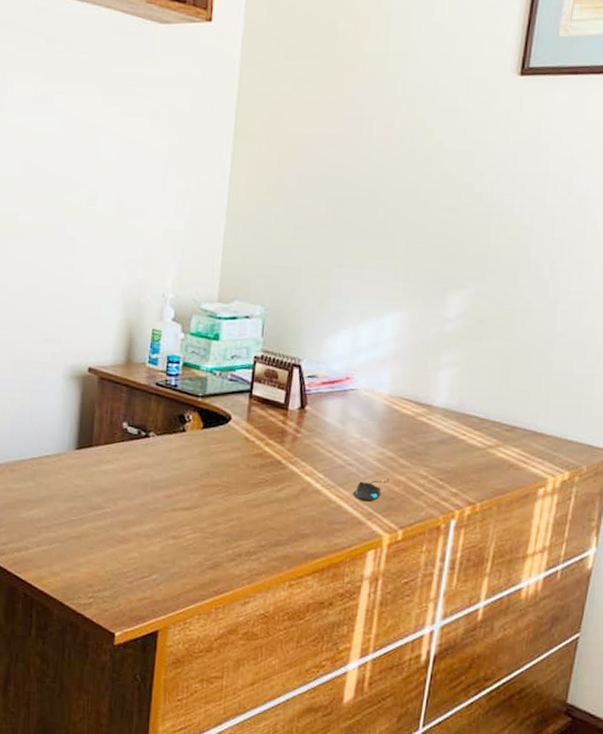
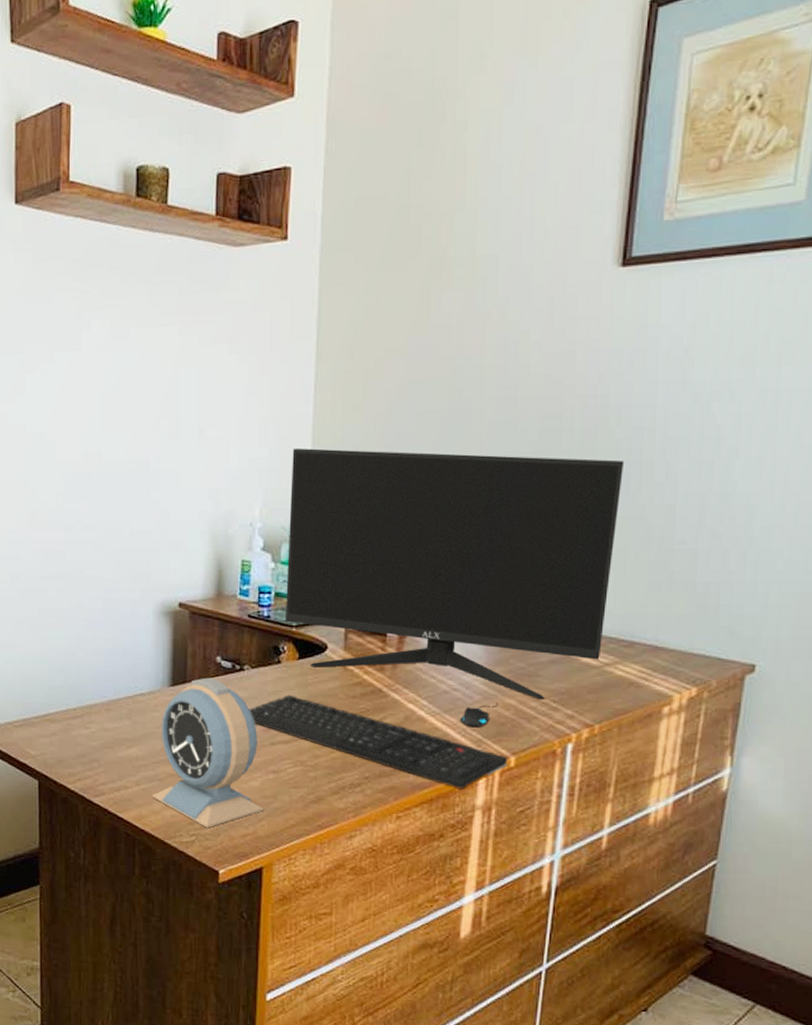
alarm clock: none [52,442,162,591] -> present [151,677,263,828]
keyboard: none [152,462,396,560] -> present [249,694,508,790]
computer monitor: none [191,224,515,478] -> present [285,448,625,700]

